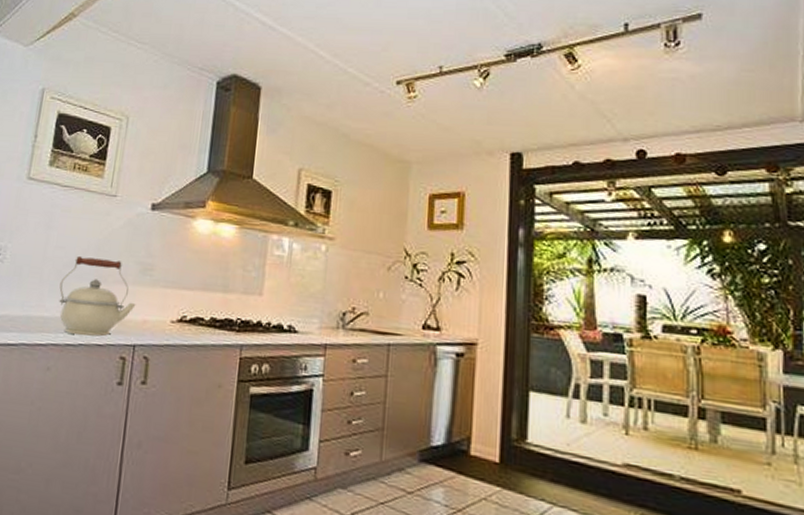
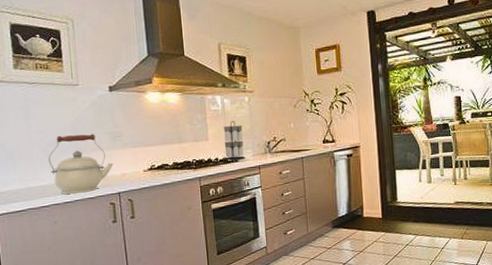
spice rack: none [280,274,312,332] -> present [224,121,245,161]

